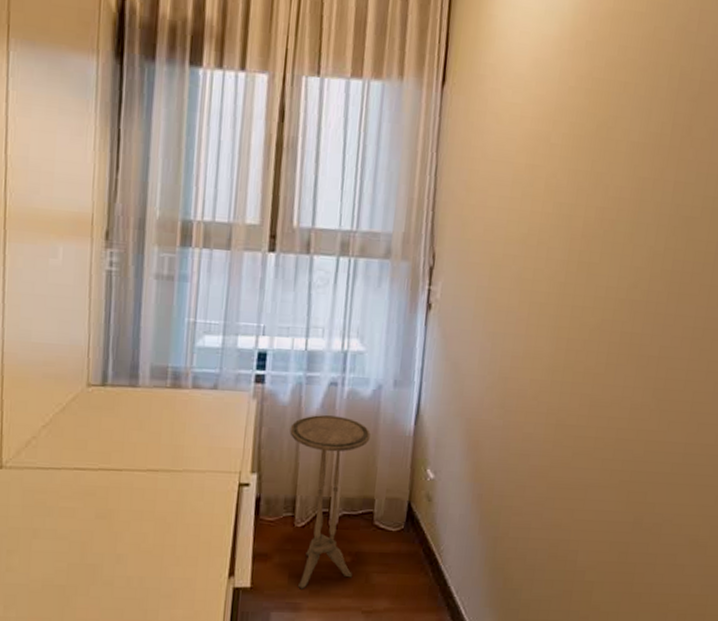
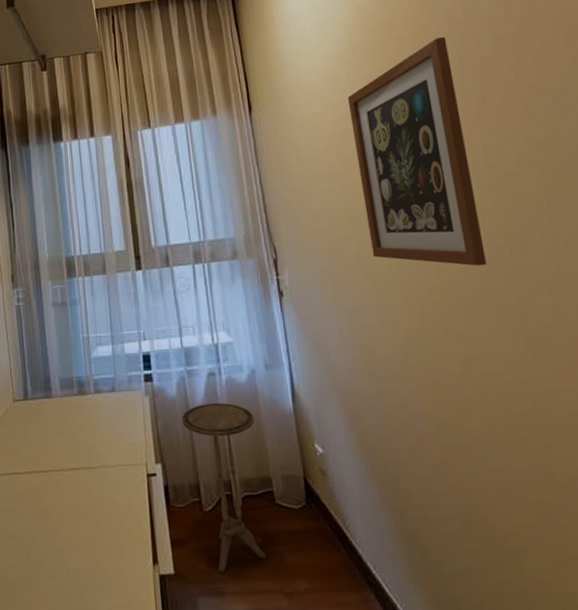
wall art: none [535,45,674,310] -> present [347,36,487,266]

